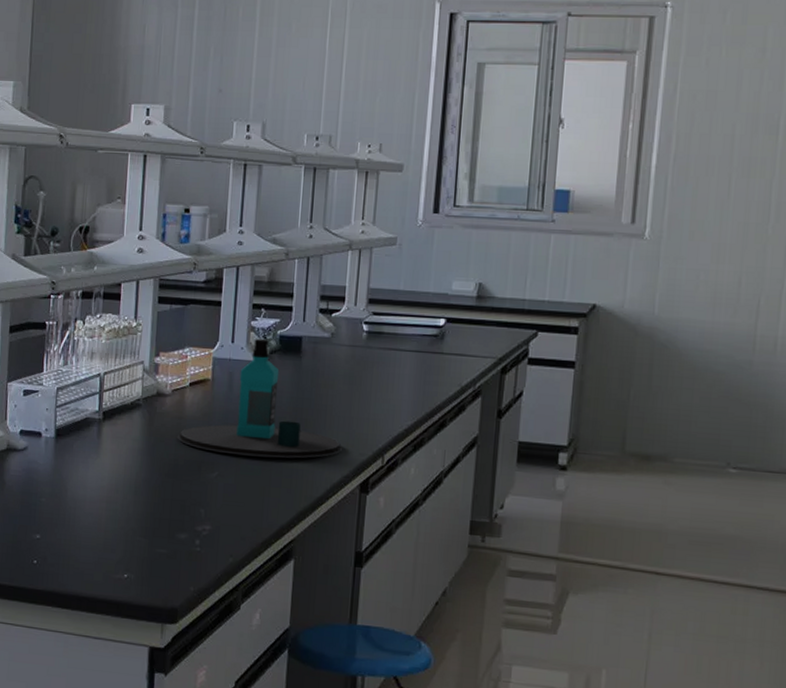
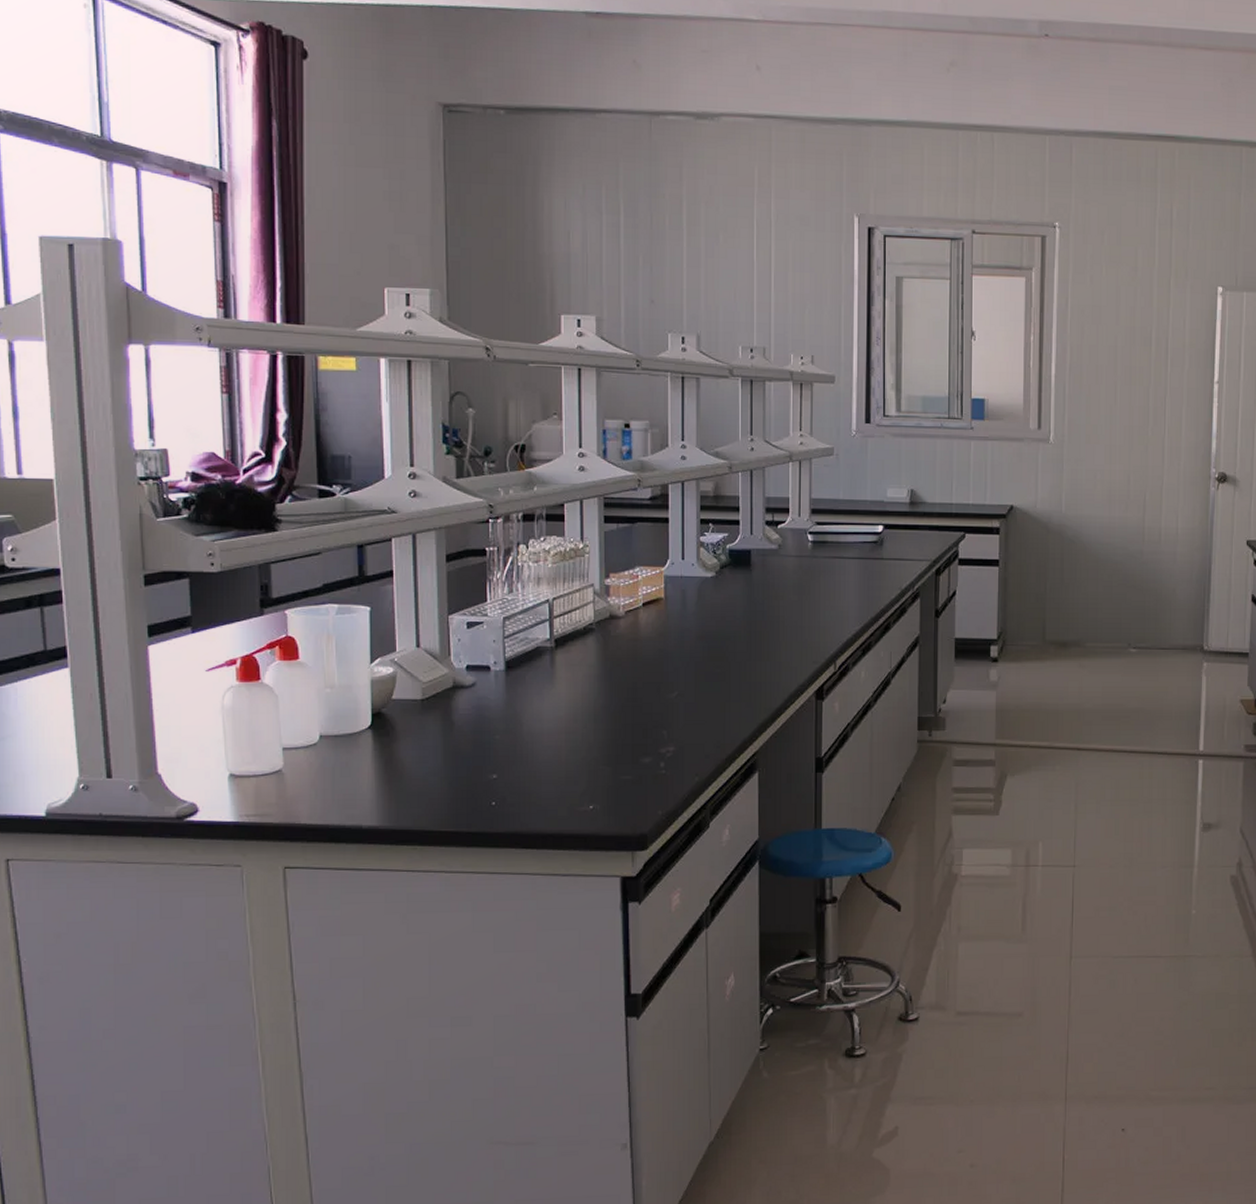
bottle: present [178,338,343,458] -> none [635,553,797,673]

